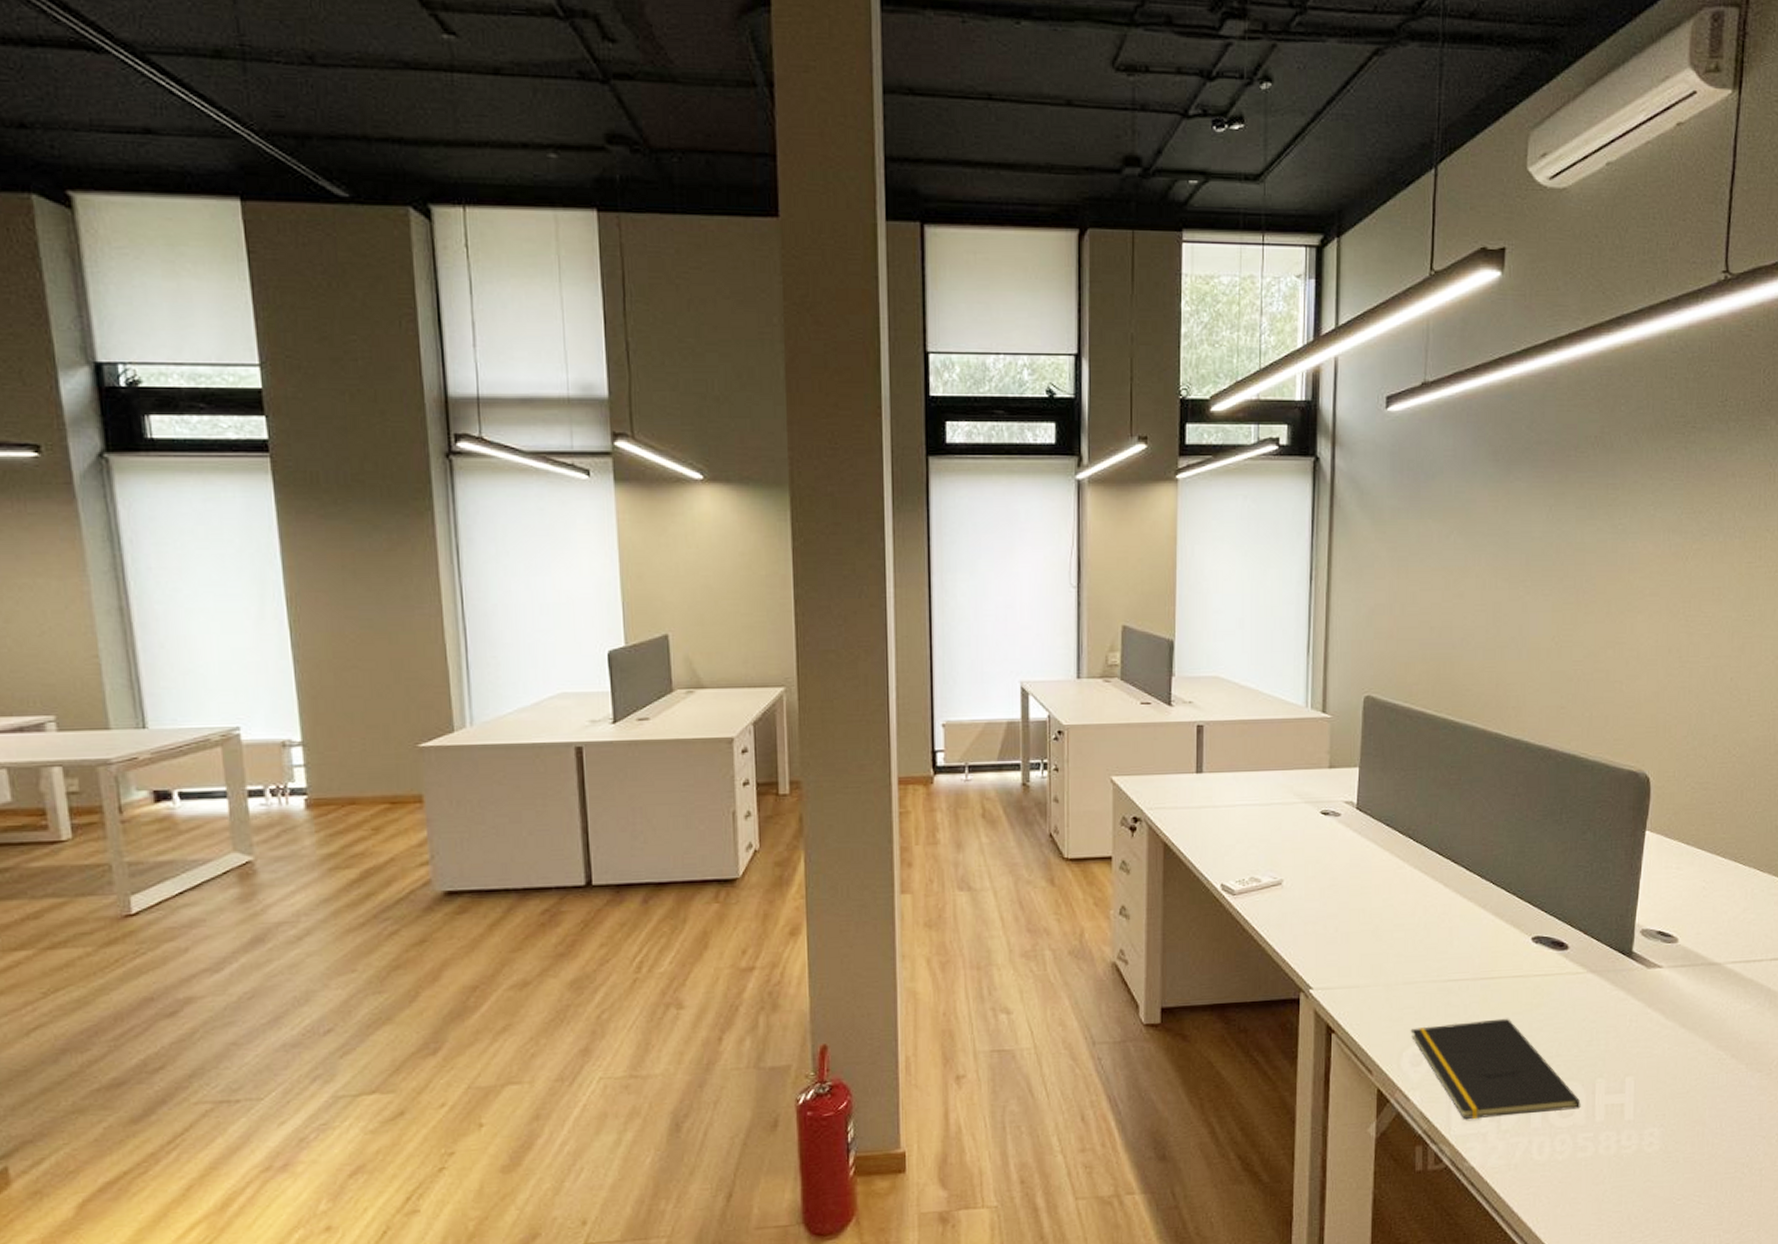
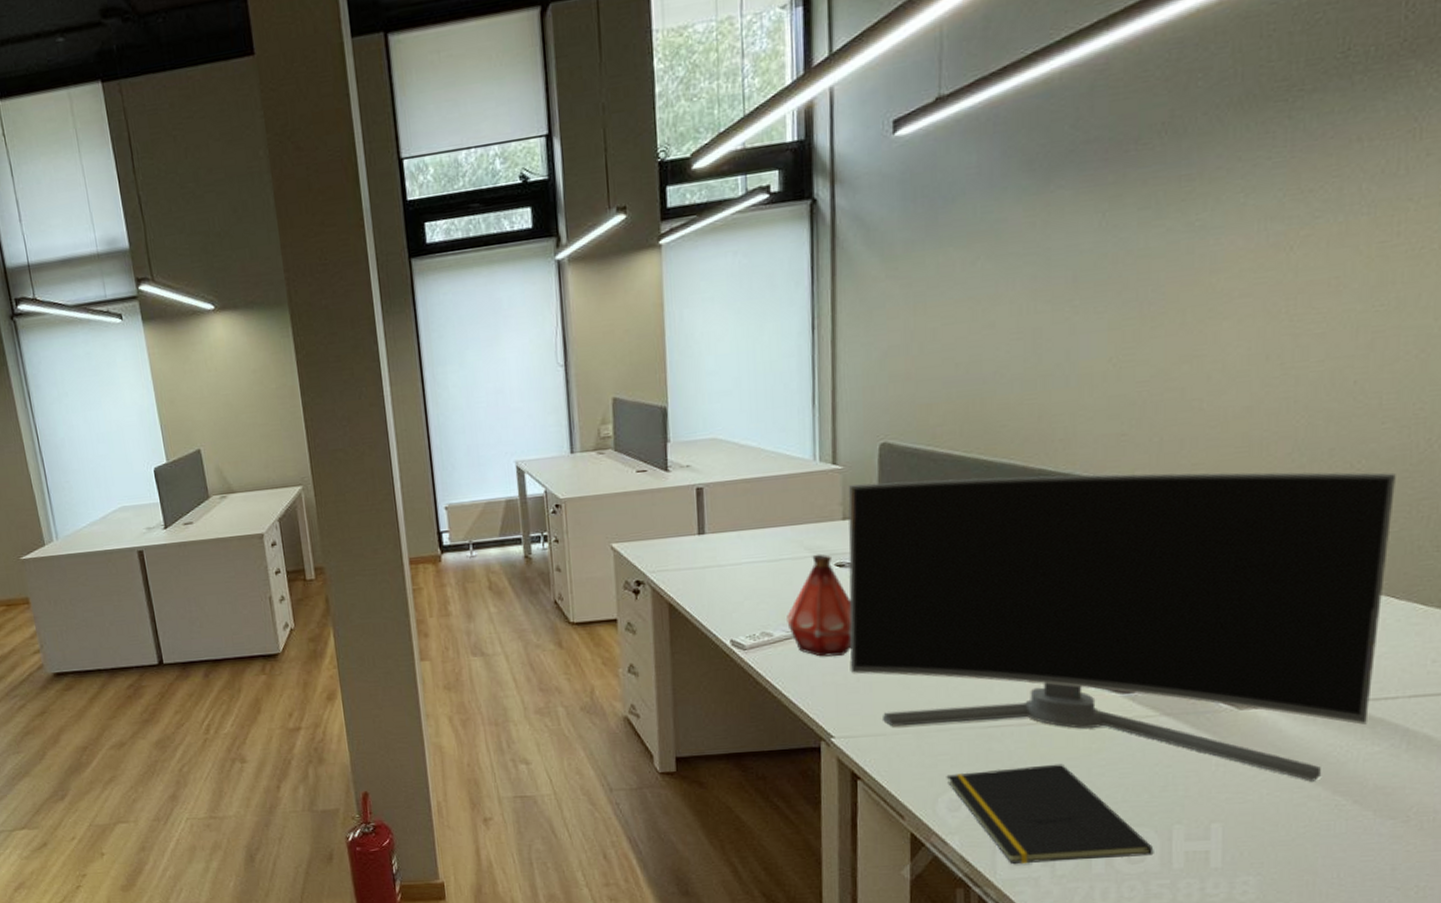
bottle: none [1274,800,1333,905] -> present [787,554,852,657]
computer monitor: none [1329,734,1760,1037] -> present [848,472,1396,781]

